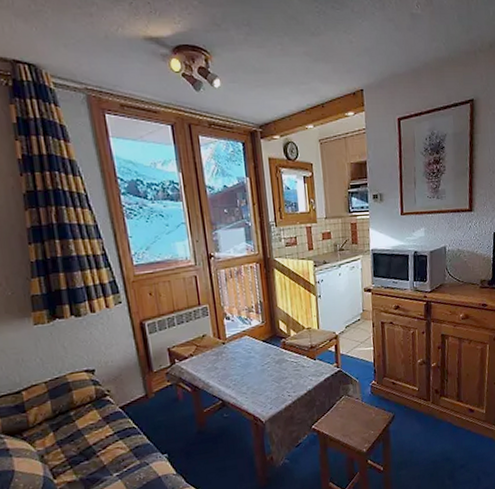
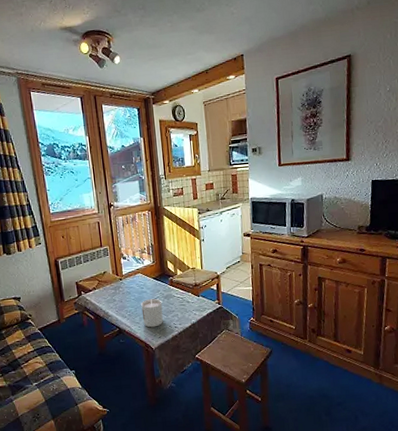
candle: none [248,363,275,398] -> present [141,298,164,328]

